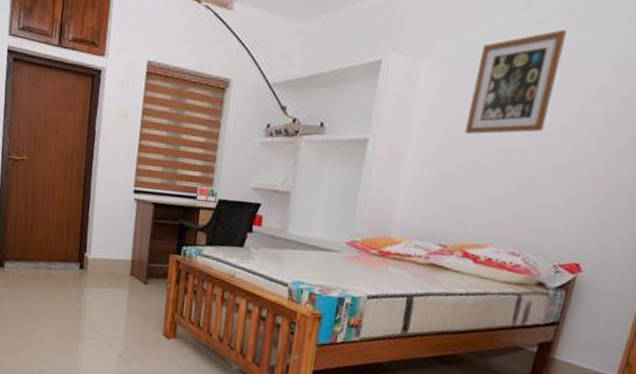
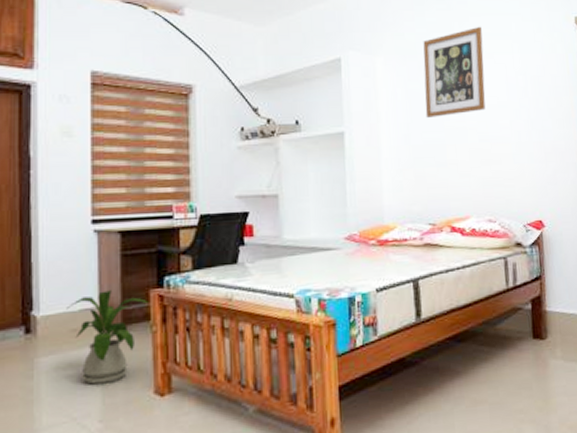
house plant: none [109,248,168,319] -> present [66,290,149,385]

